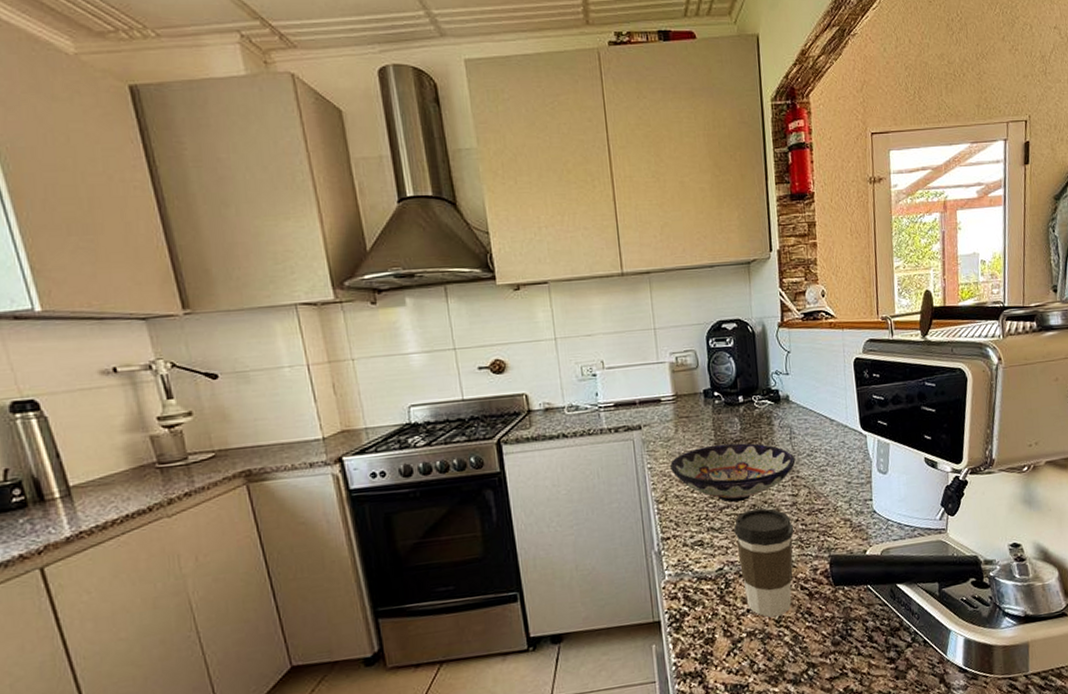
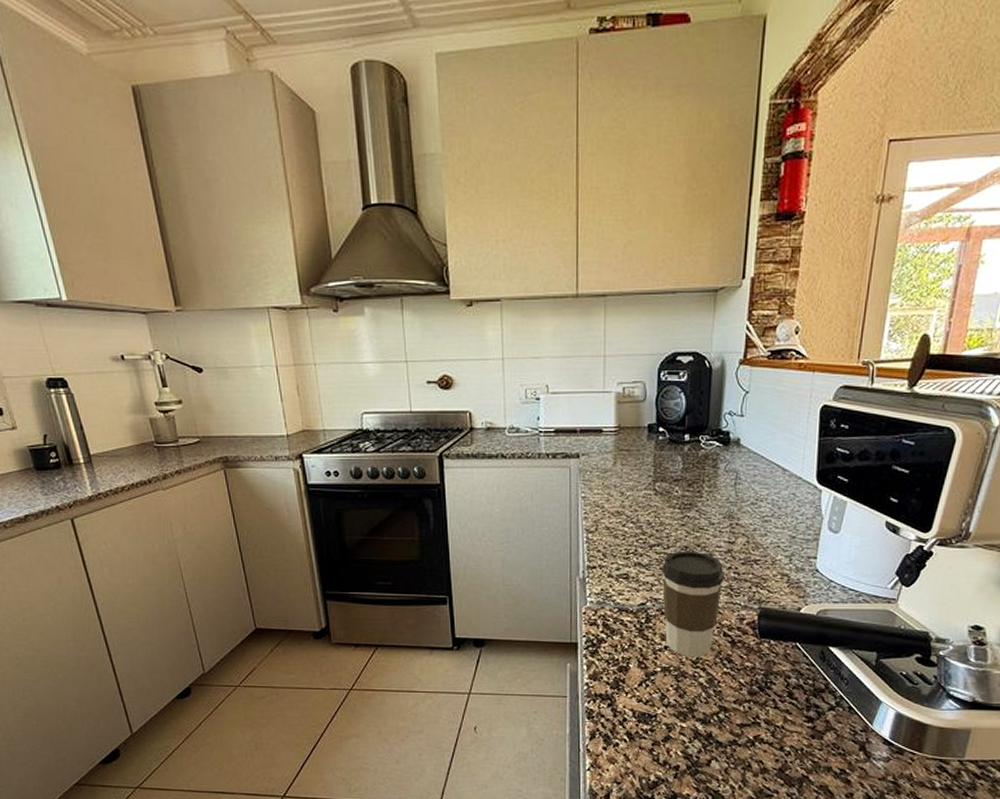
bowl: present [669,443,796,503] -> none [603,481,738,542]

